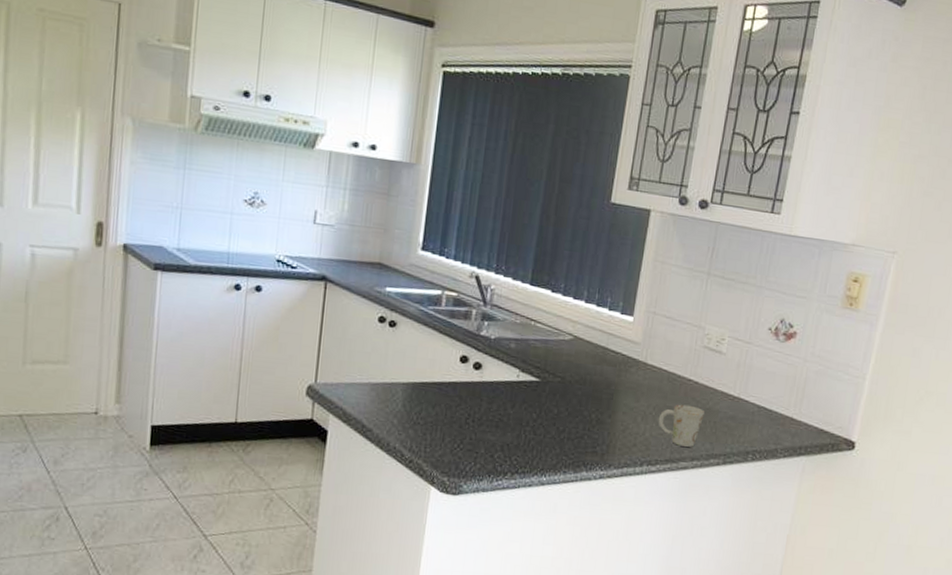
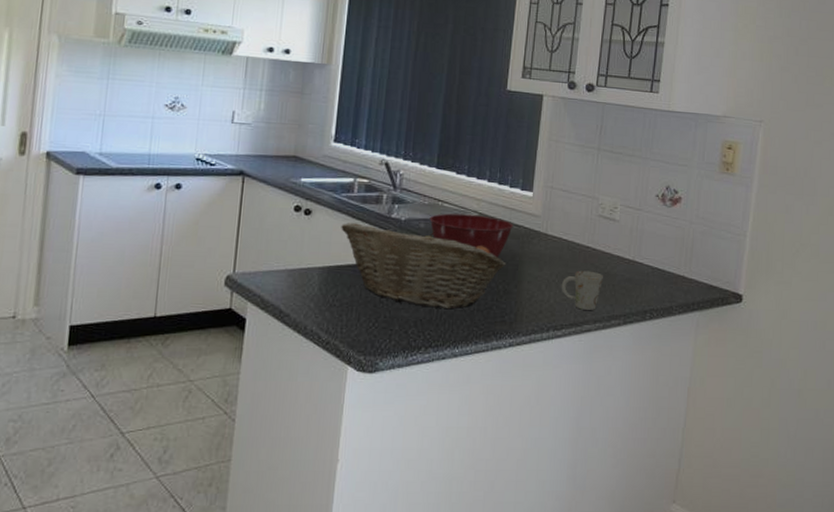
fruit basket: none [427,338,601,435] -> present [341,223,506,309]
mixing bowl: none [521,334,611,385] -> present [429,213,513,258]

